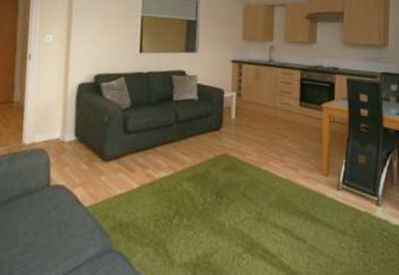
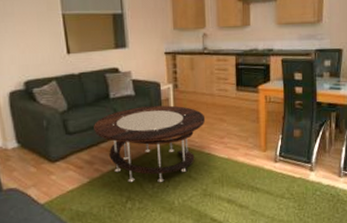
coffee table: none [152,112,266,198] -> present [94,105,206,183]

